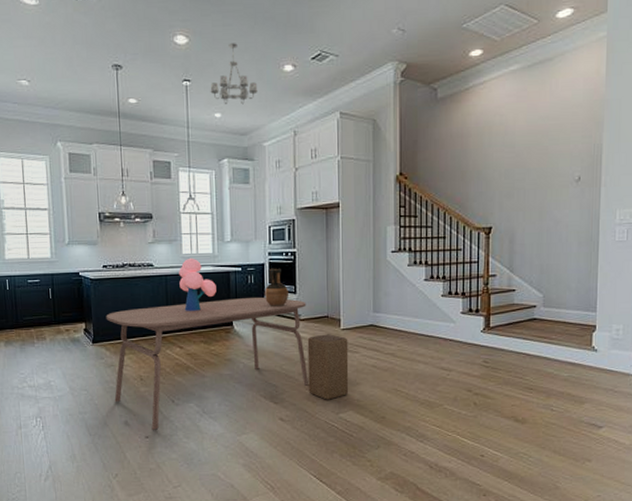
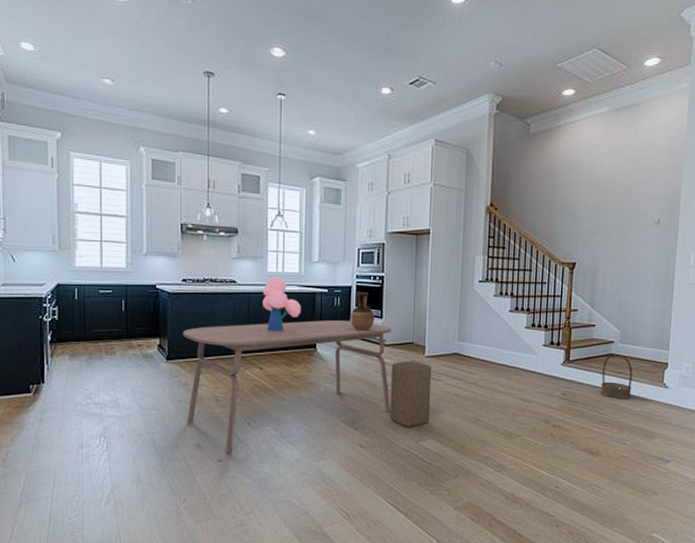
chandelier: present [210,43,258,105] -> none [305,61,354,124]
basket: none [524,318,558,365] -> present [600,354,633,399]

